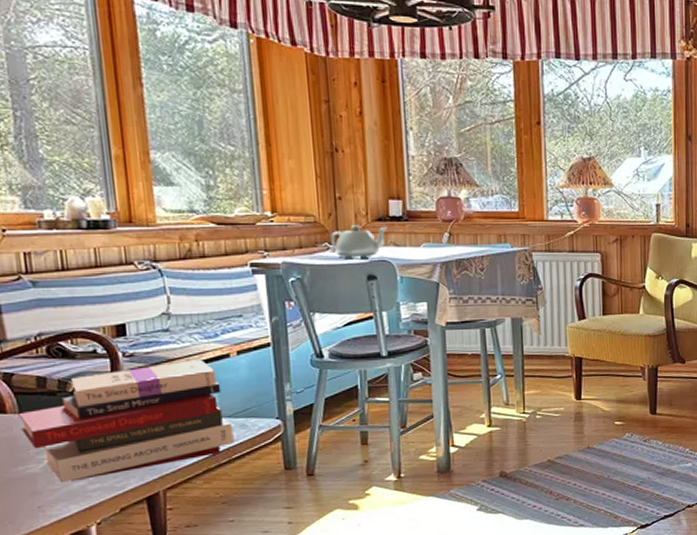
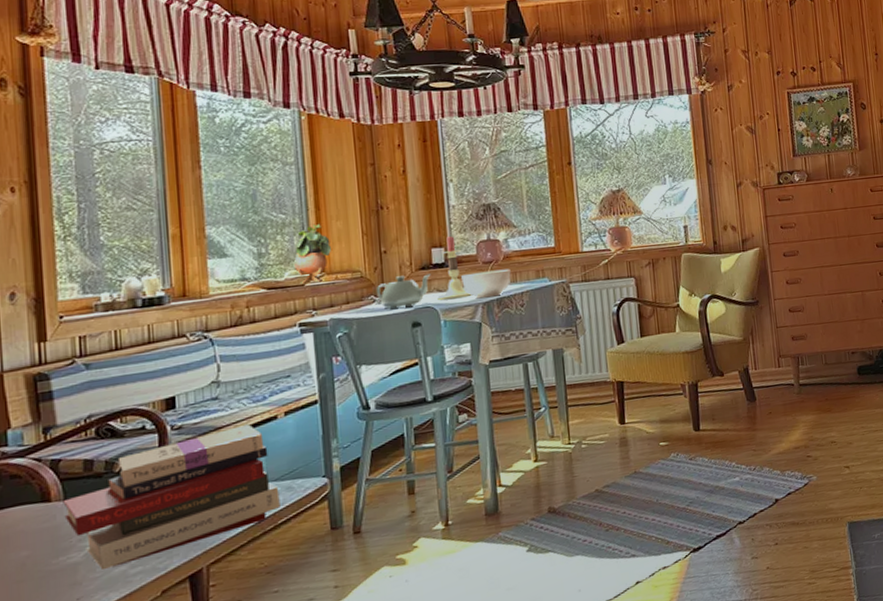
potted plant: none [244,160,283,223] -> present [294,223,331,283]
candlestick: none [394,188,431,256] -> present [437,235,473,301]
bowl: none [420,229,472,258] -> present [461,268,511,299]

